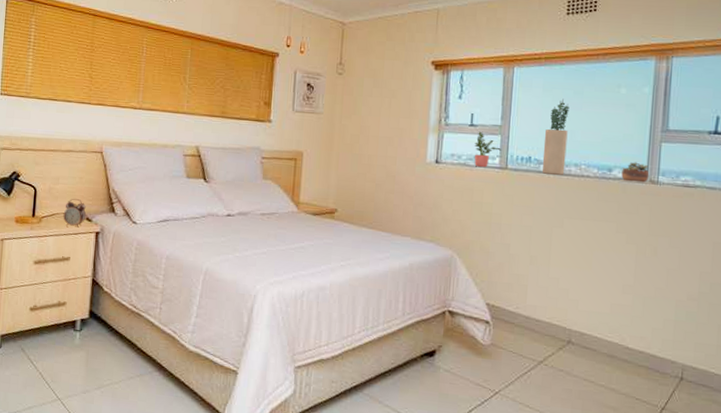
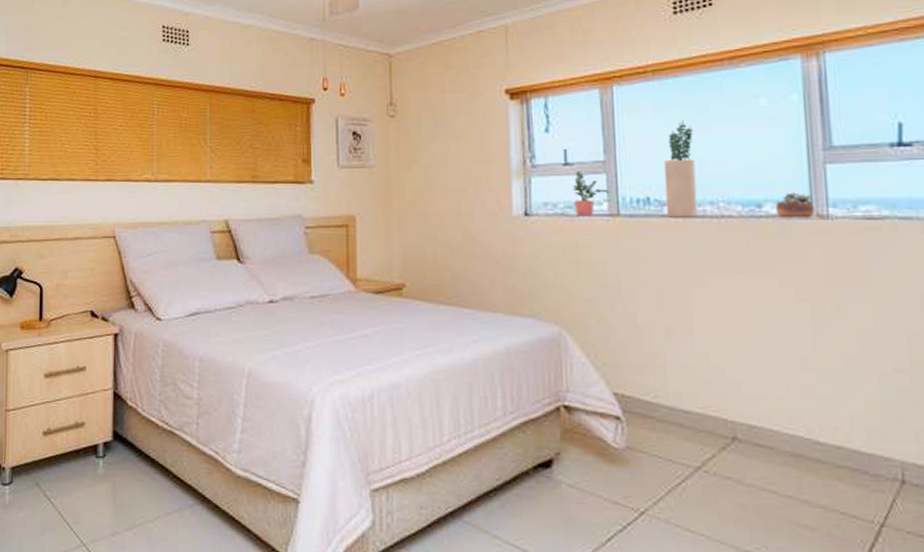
alarm clock: present [63,198,87,228] -> none [75,294,102,330]

